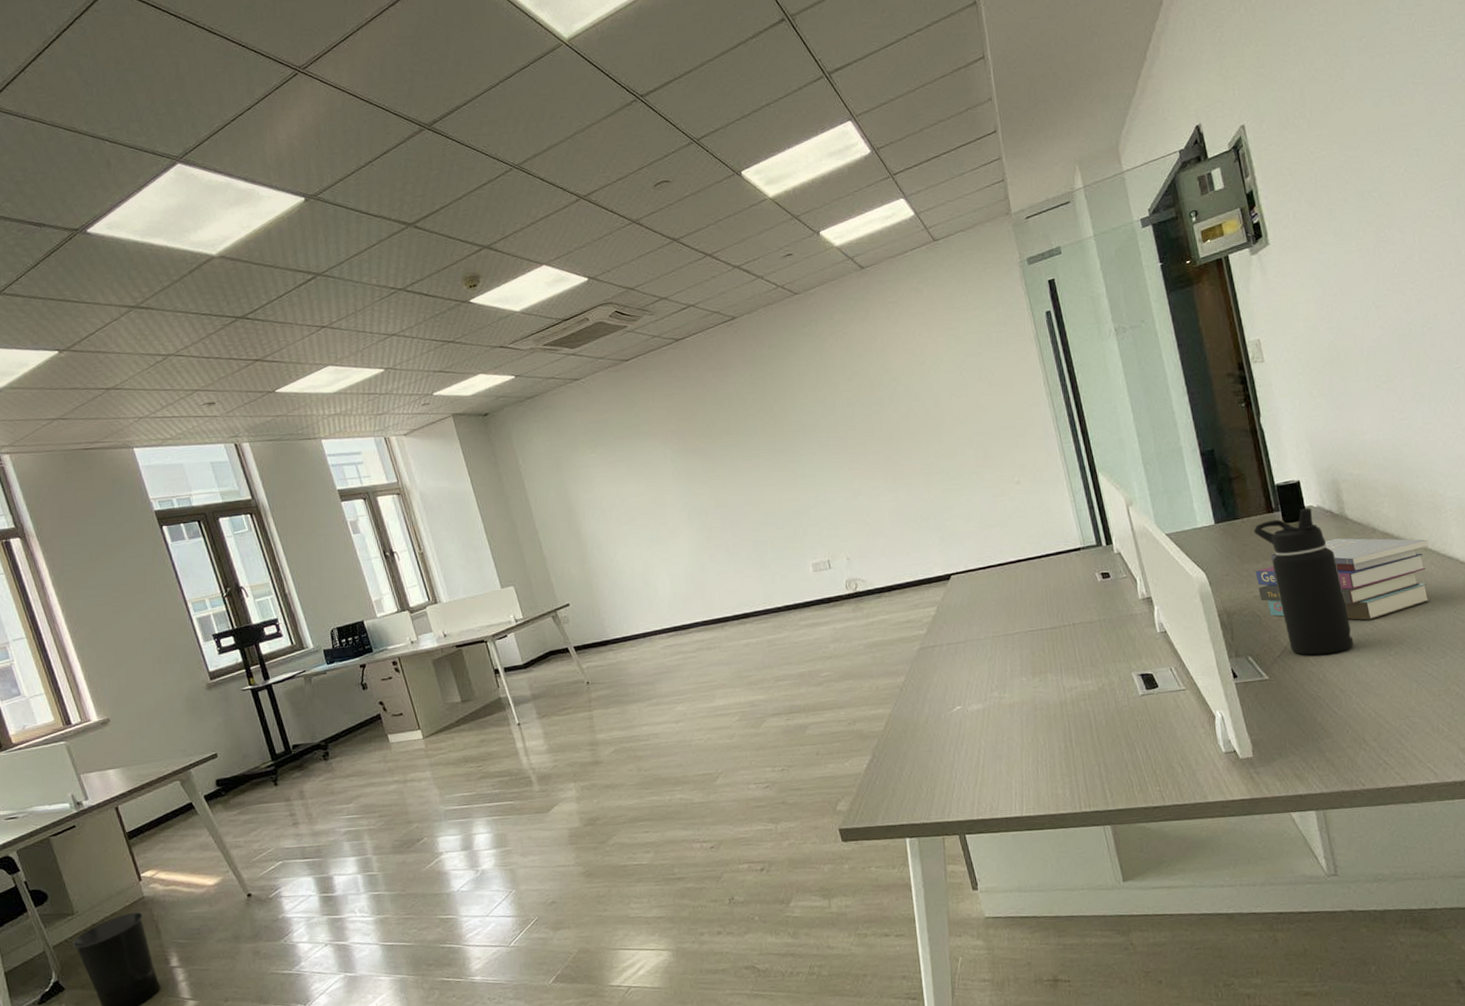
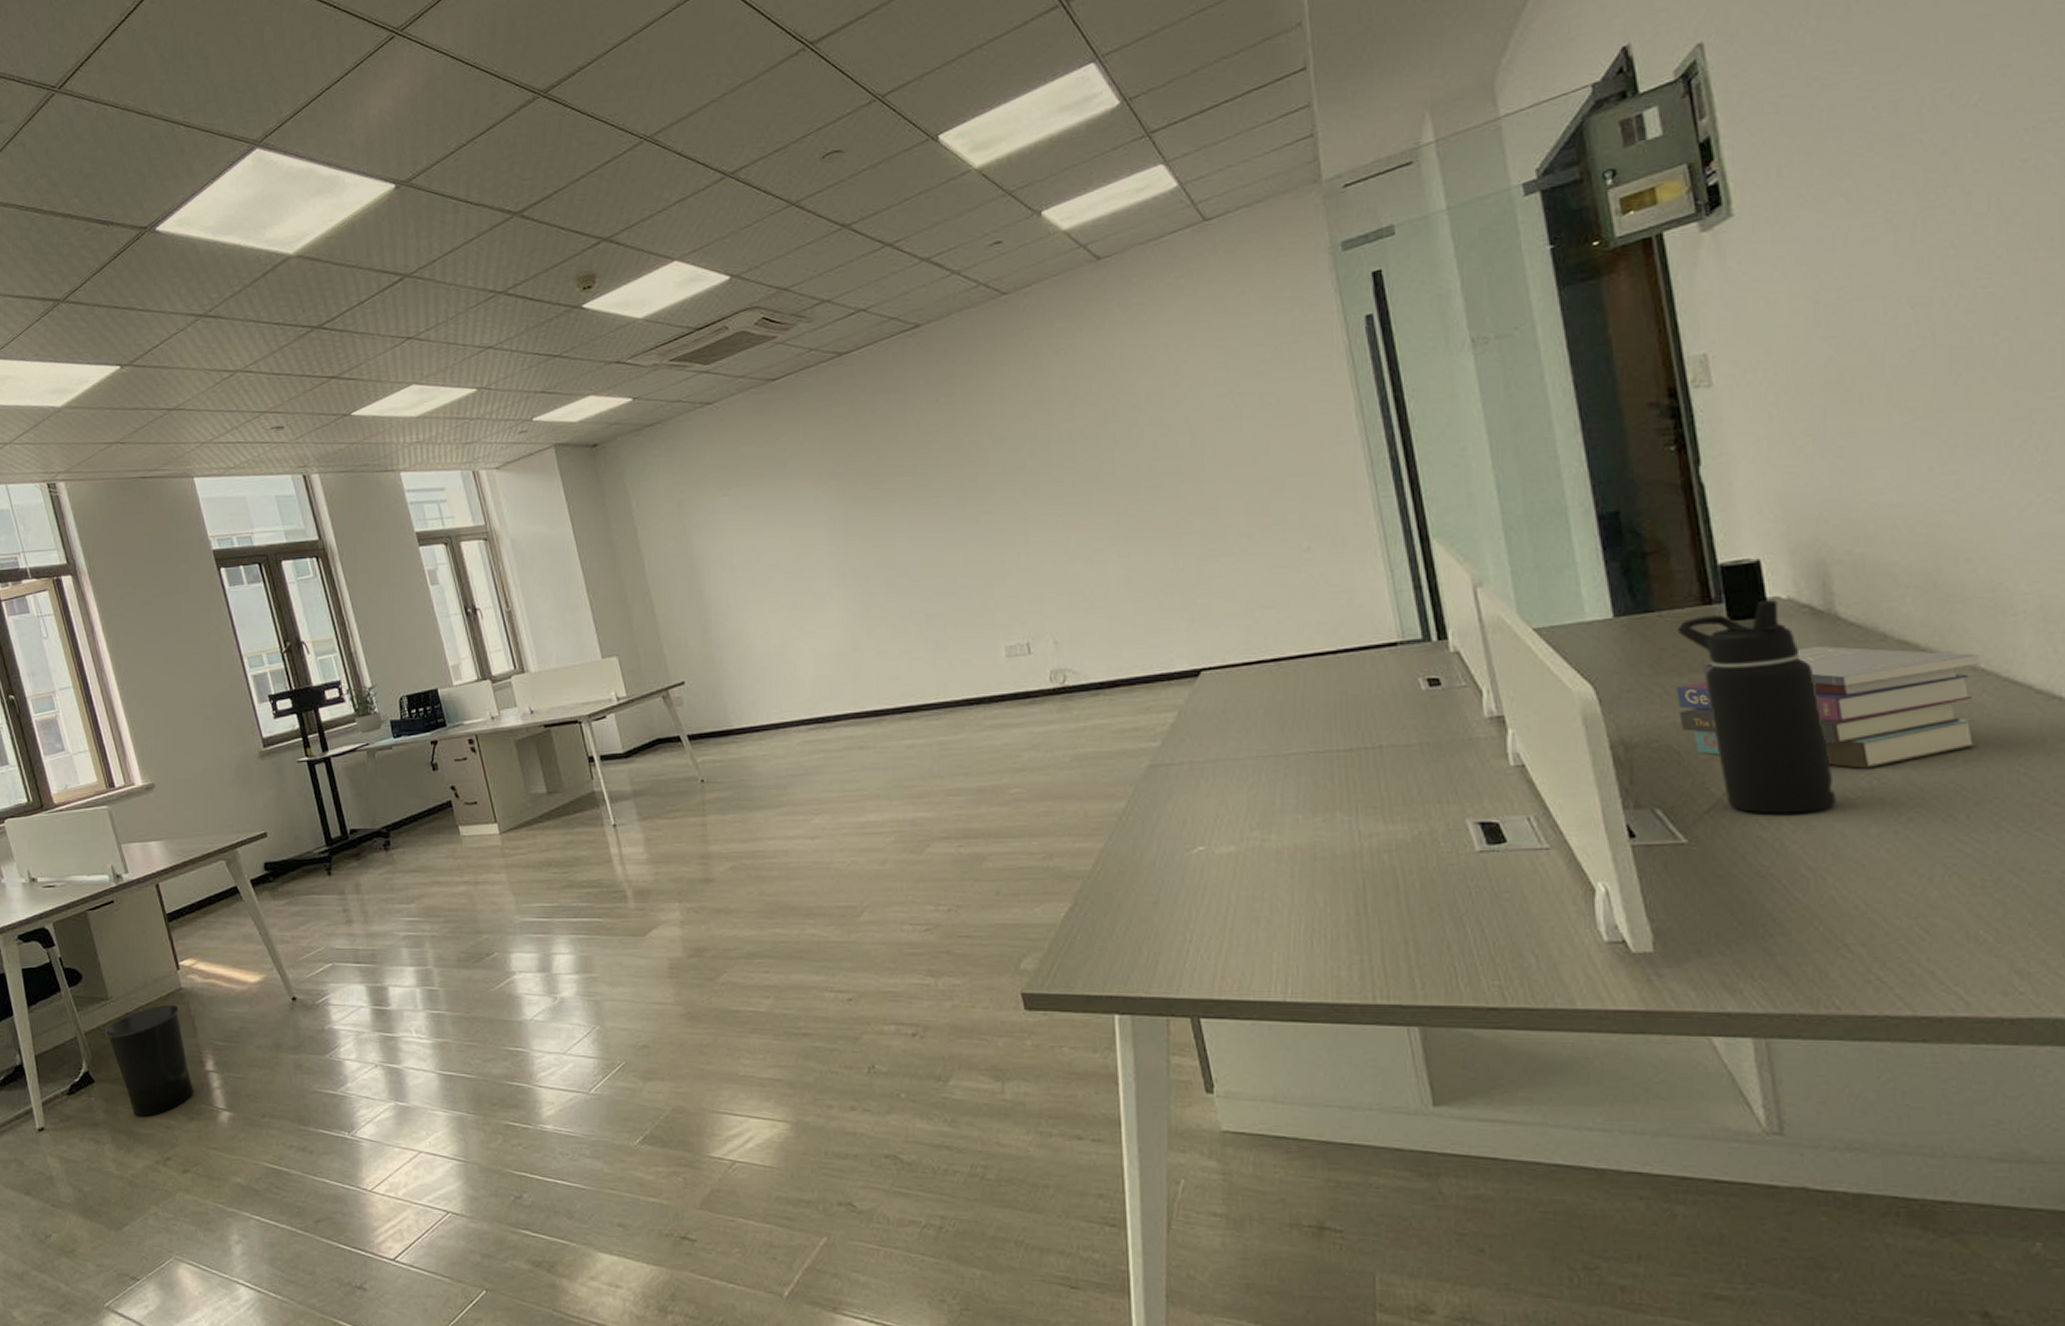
potted plant: none [280,619,317,663] -> present [342,683,383,734]

